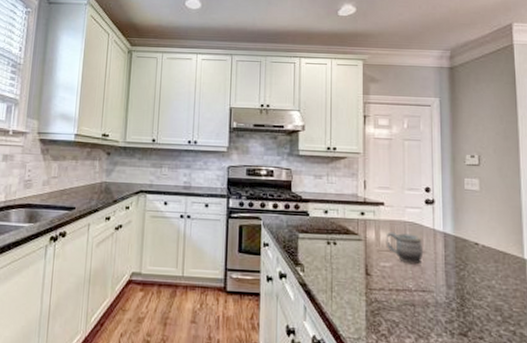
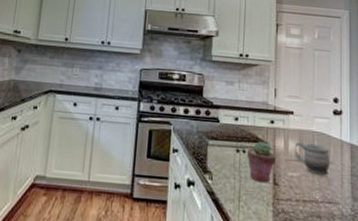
potted succulent: none [338,233,368,274] -> present [247,141,277,183]

